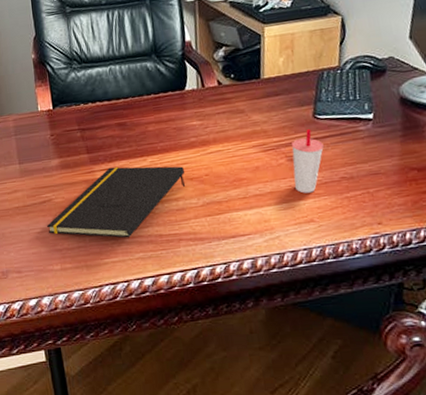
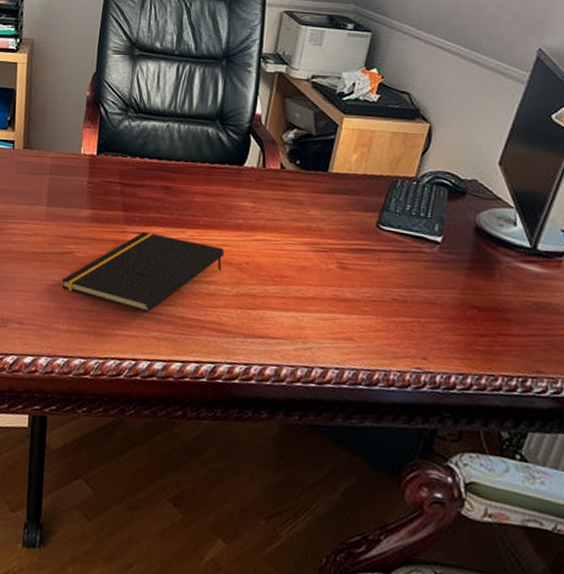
cup: present [292,129,325,193] -> none [339,238,382,308]

